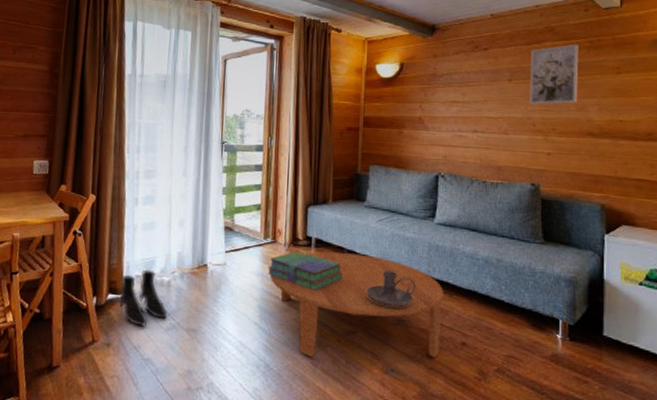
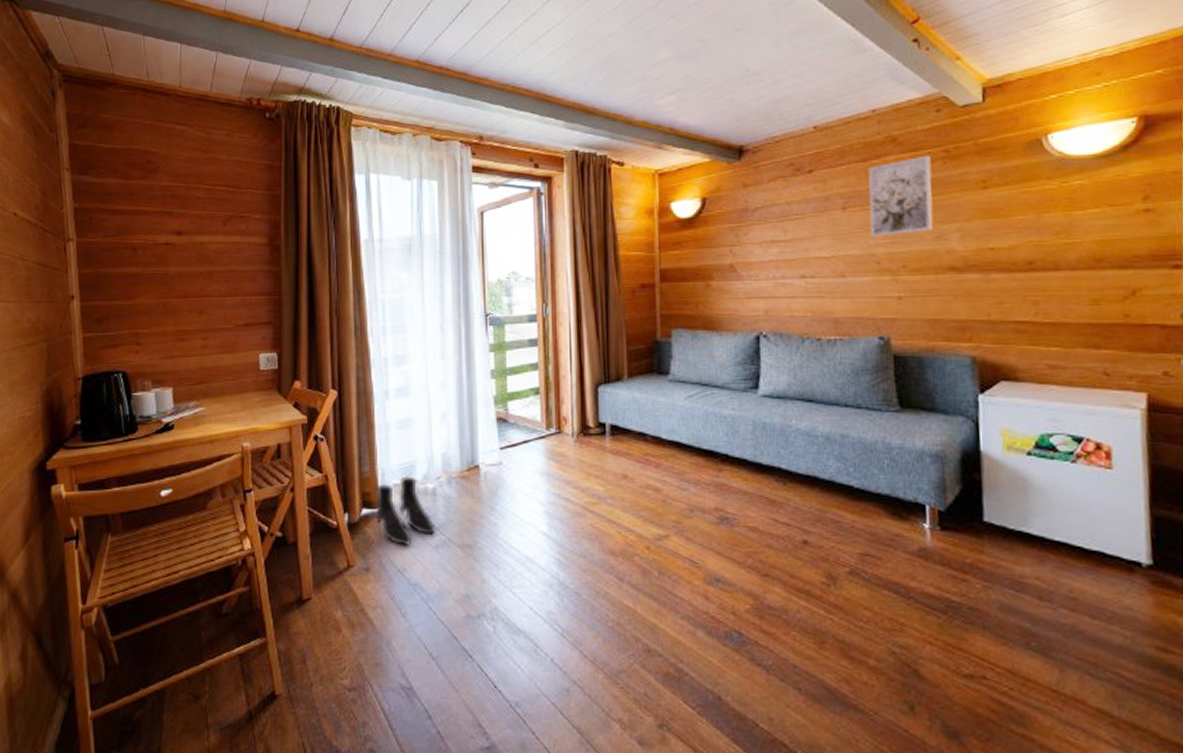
stack of books: present [267,251,342,291] -> none [553,442,647,488]
coffee table: present [269,251,444,359] -> none [556,440,776,571]
candle holder: present [366,270,416,308] -> none [677,457,741,503]

